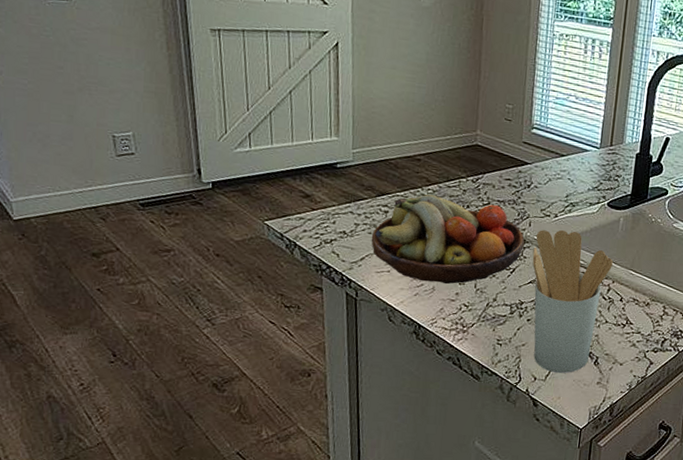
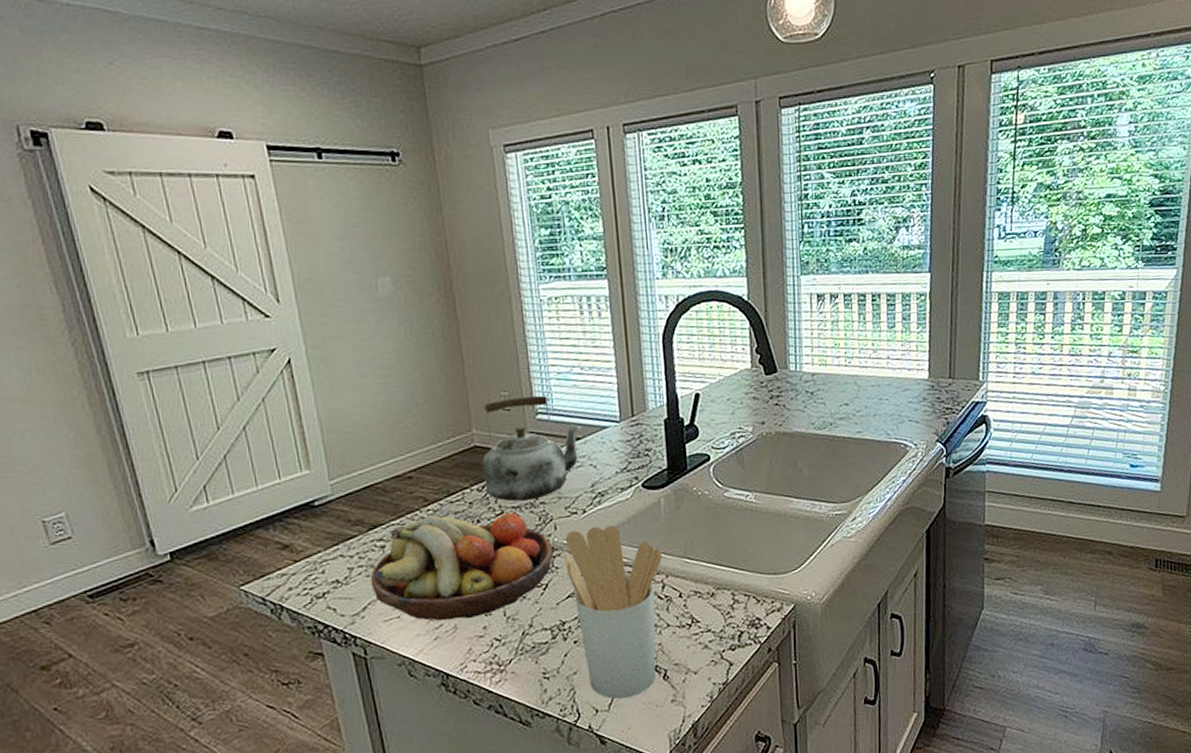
kettle: none [478,109,567,198] -> present [482,394,582,502]

